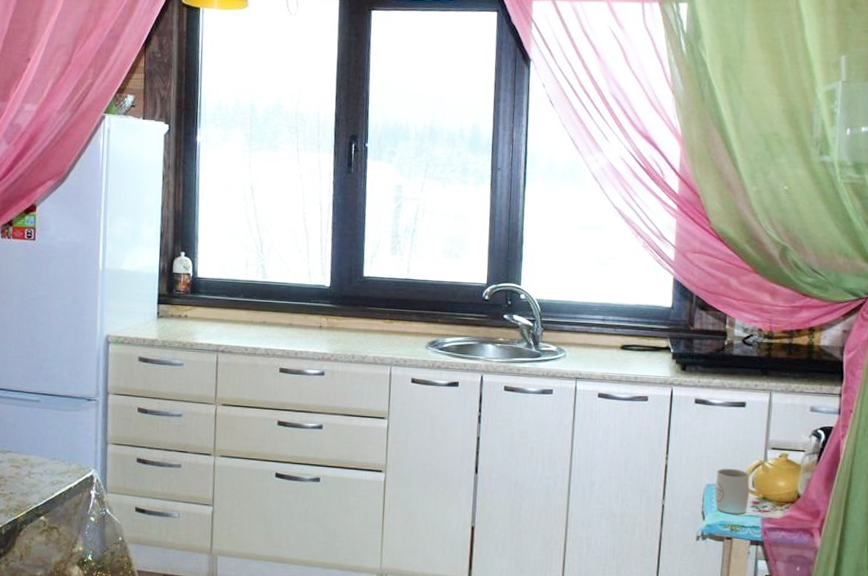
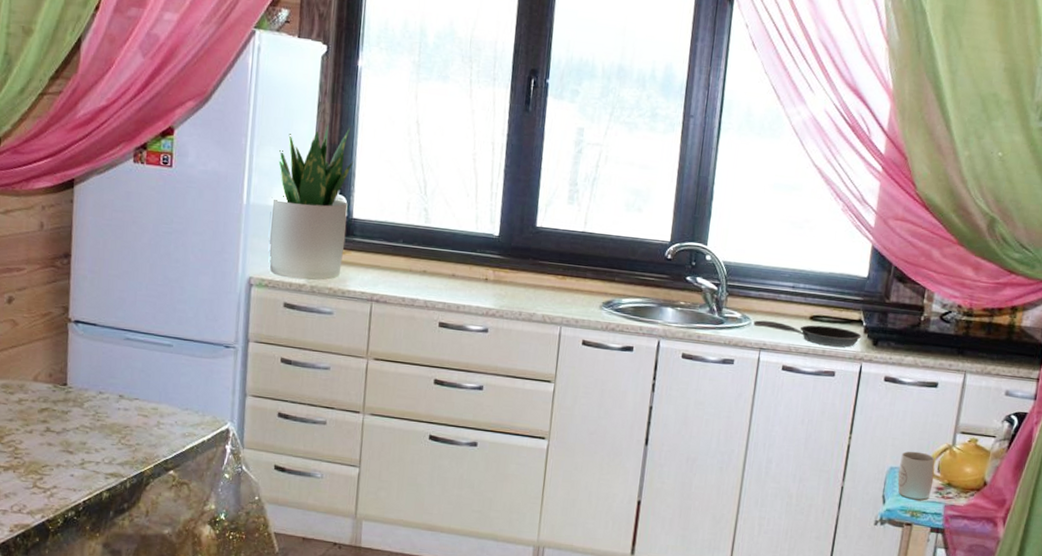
planter: none [123,195,196,336] -> present [268,125,353,280]
frying pan: none [568,352,670,374] -> present [753,320,862,348]

